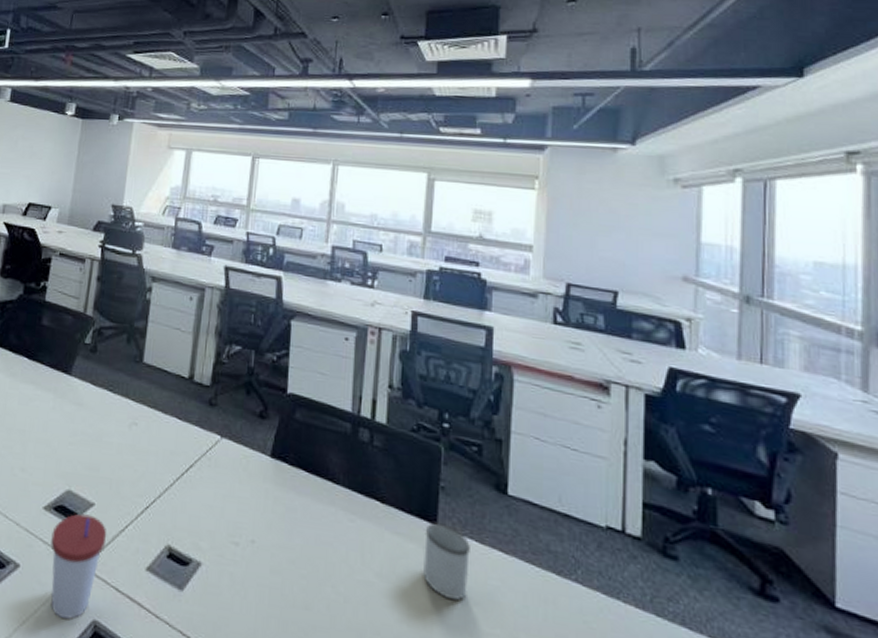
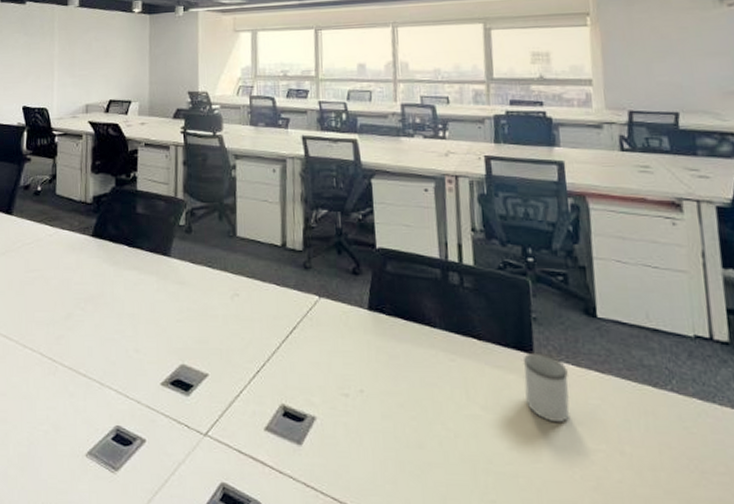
cup: present [51,513,107,619] -> none [172,385,224,484]

